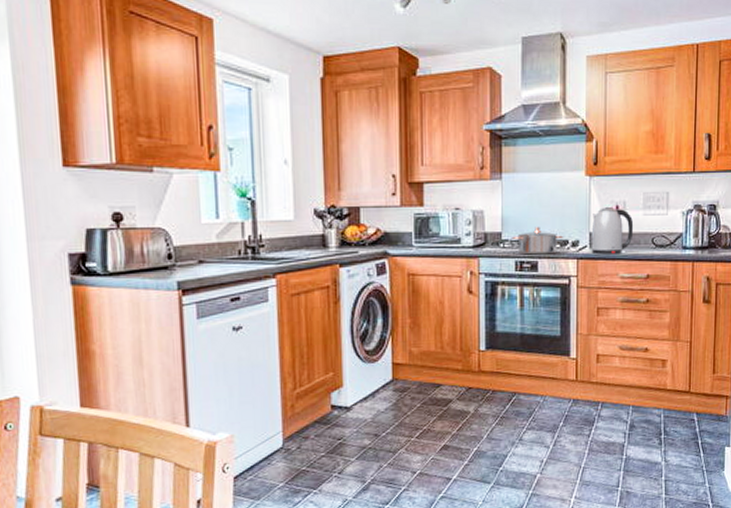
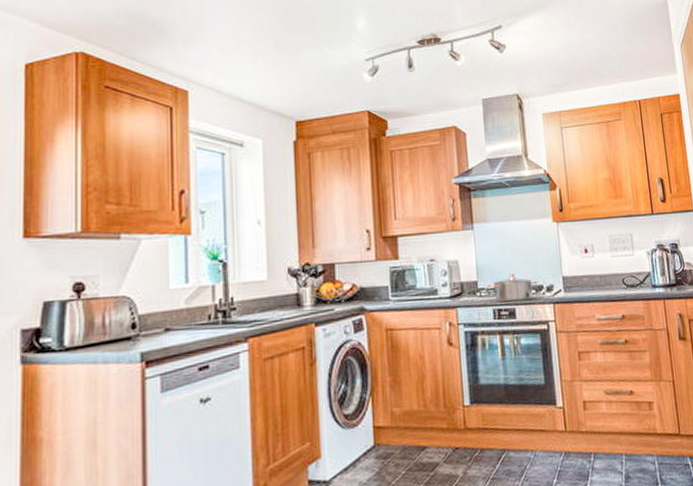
kettle: present [591,207,634,256] -> none [563,251,605,298]

